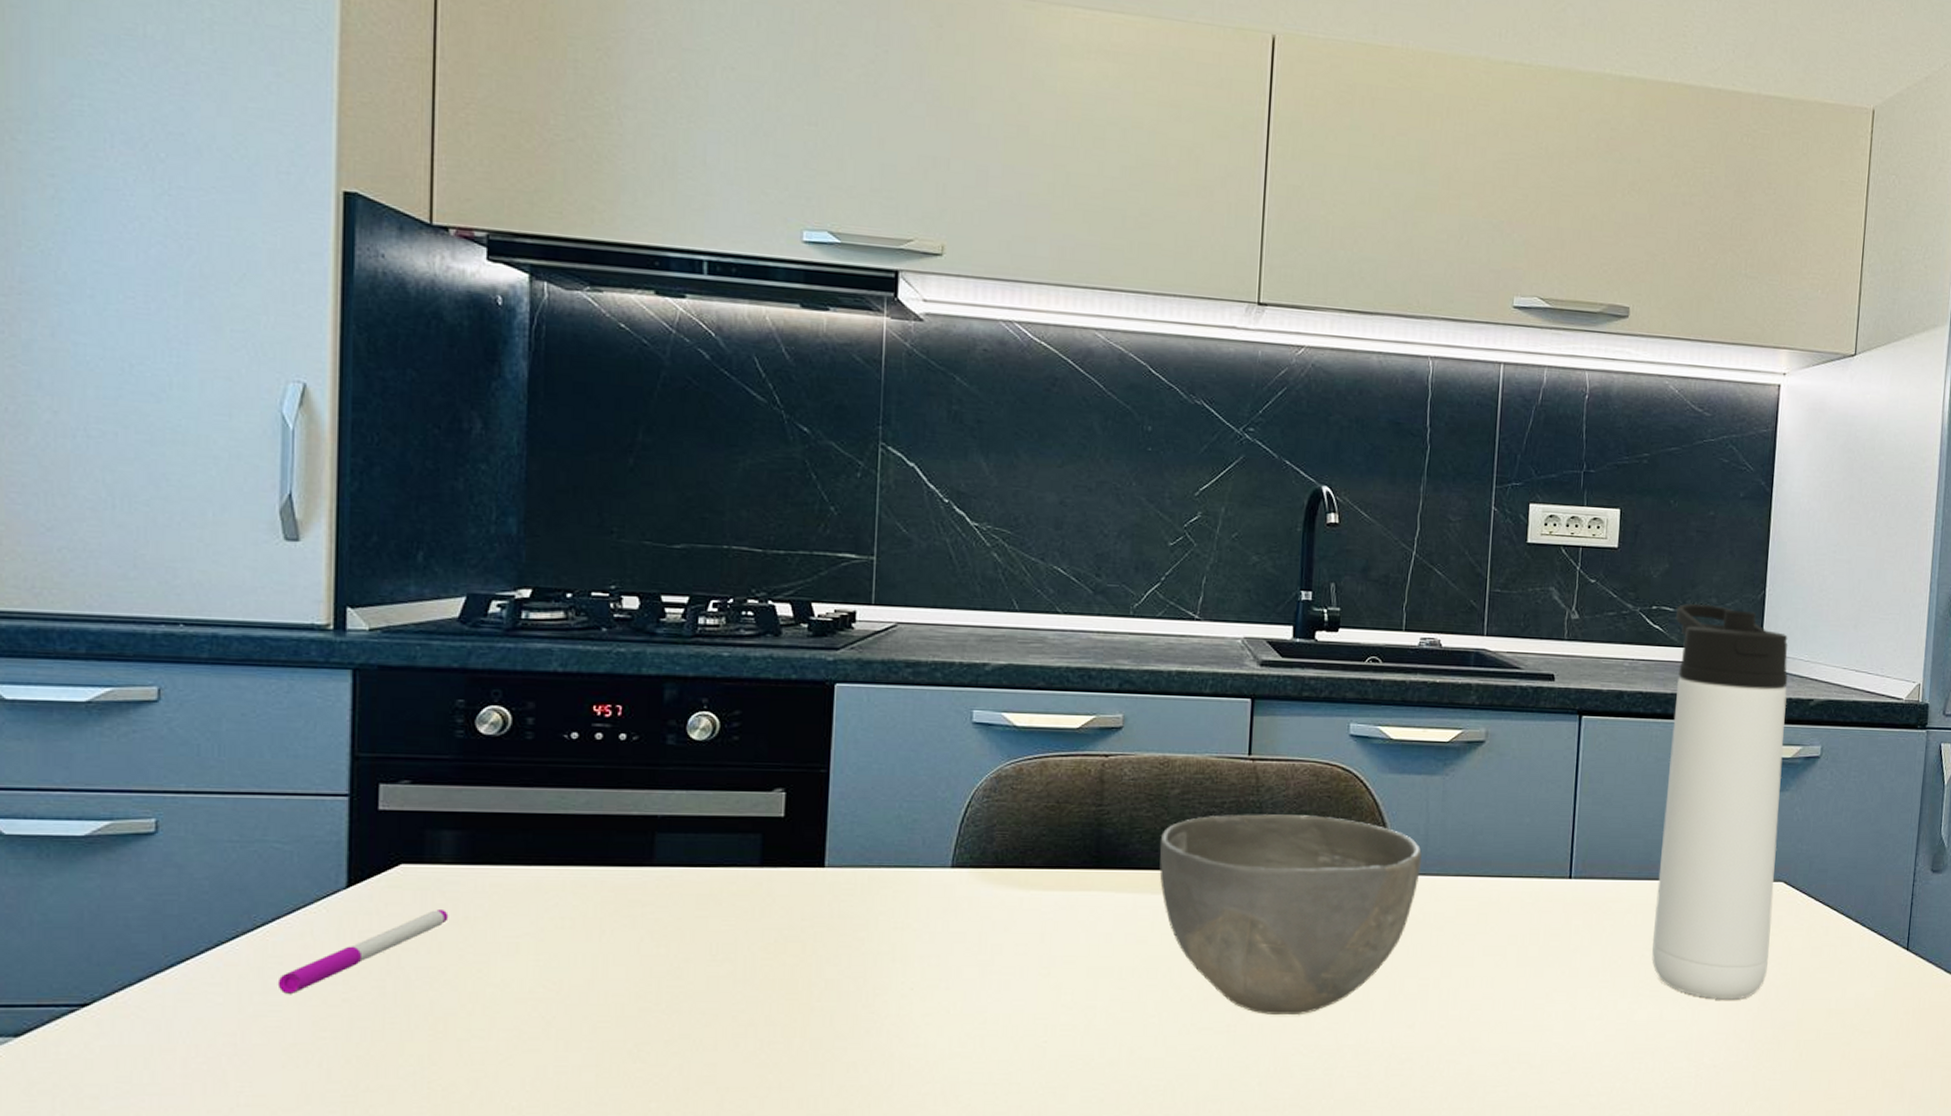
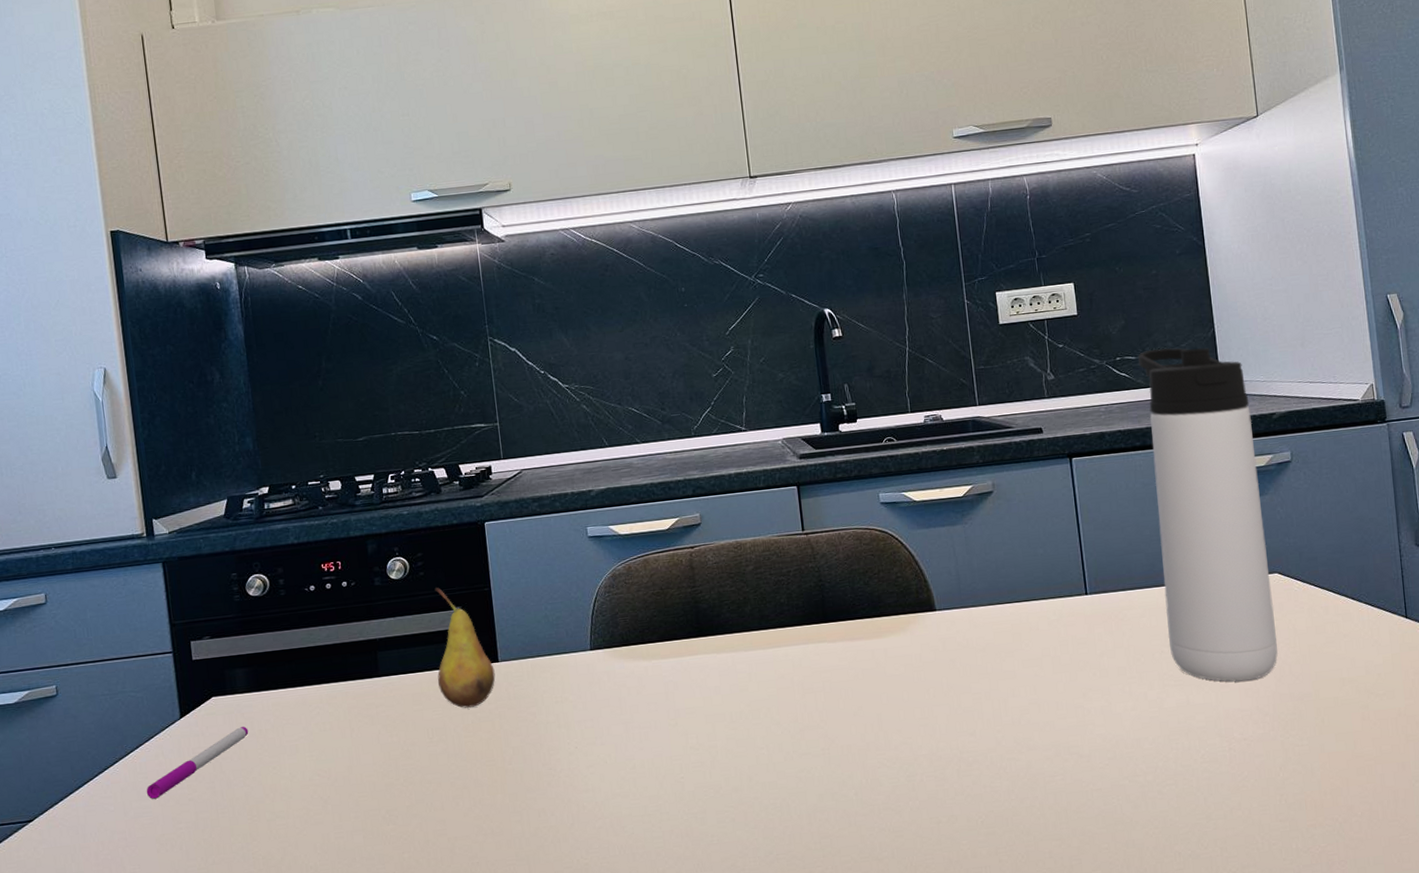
fruit: none [736,758,817,922] -> present [434,587,496,708]
bowl: present [1159,814,1422,1016] -> none [744,571,958,737]

